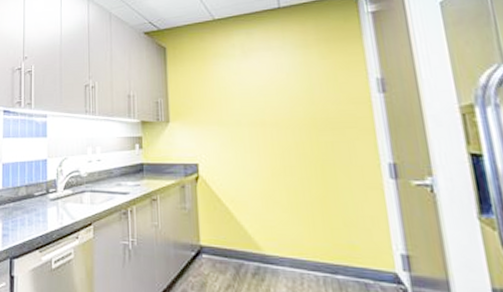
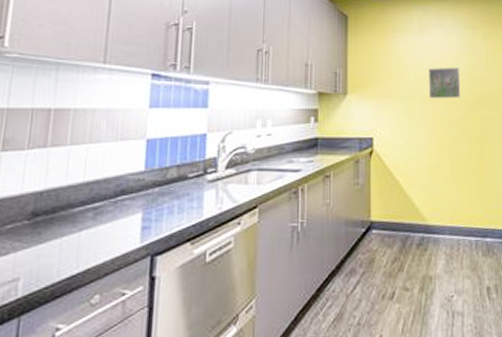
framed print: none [255,90,296,125] -> present [429,67,461,99]

